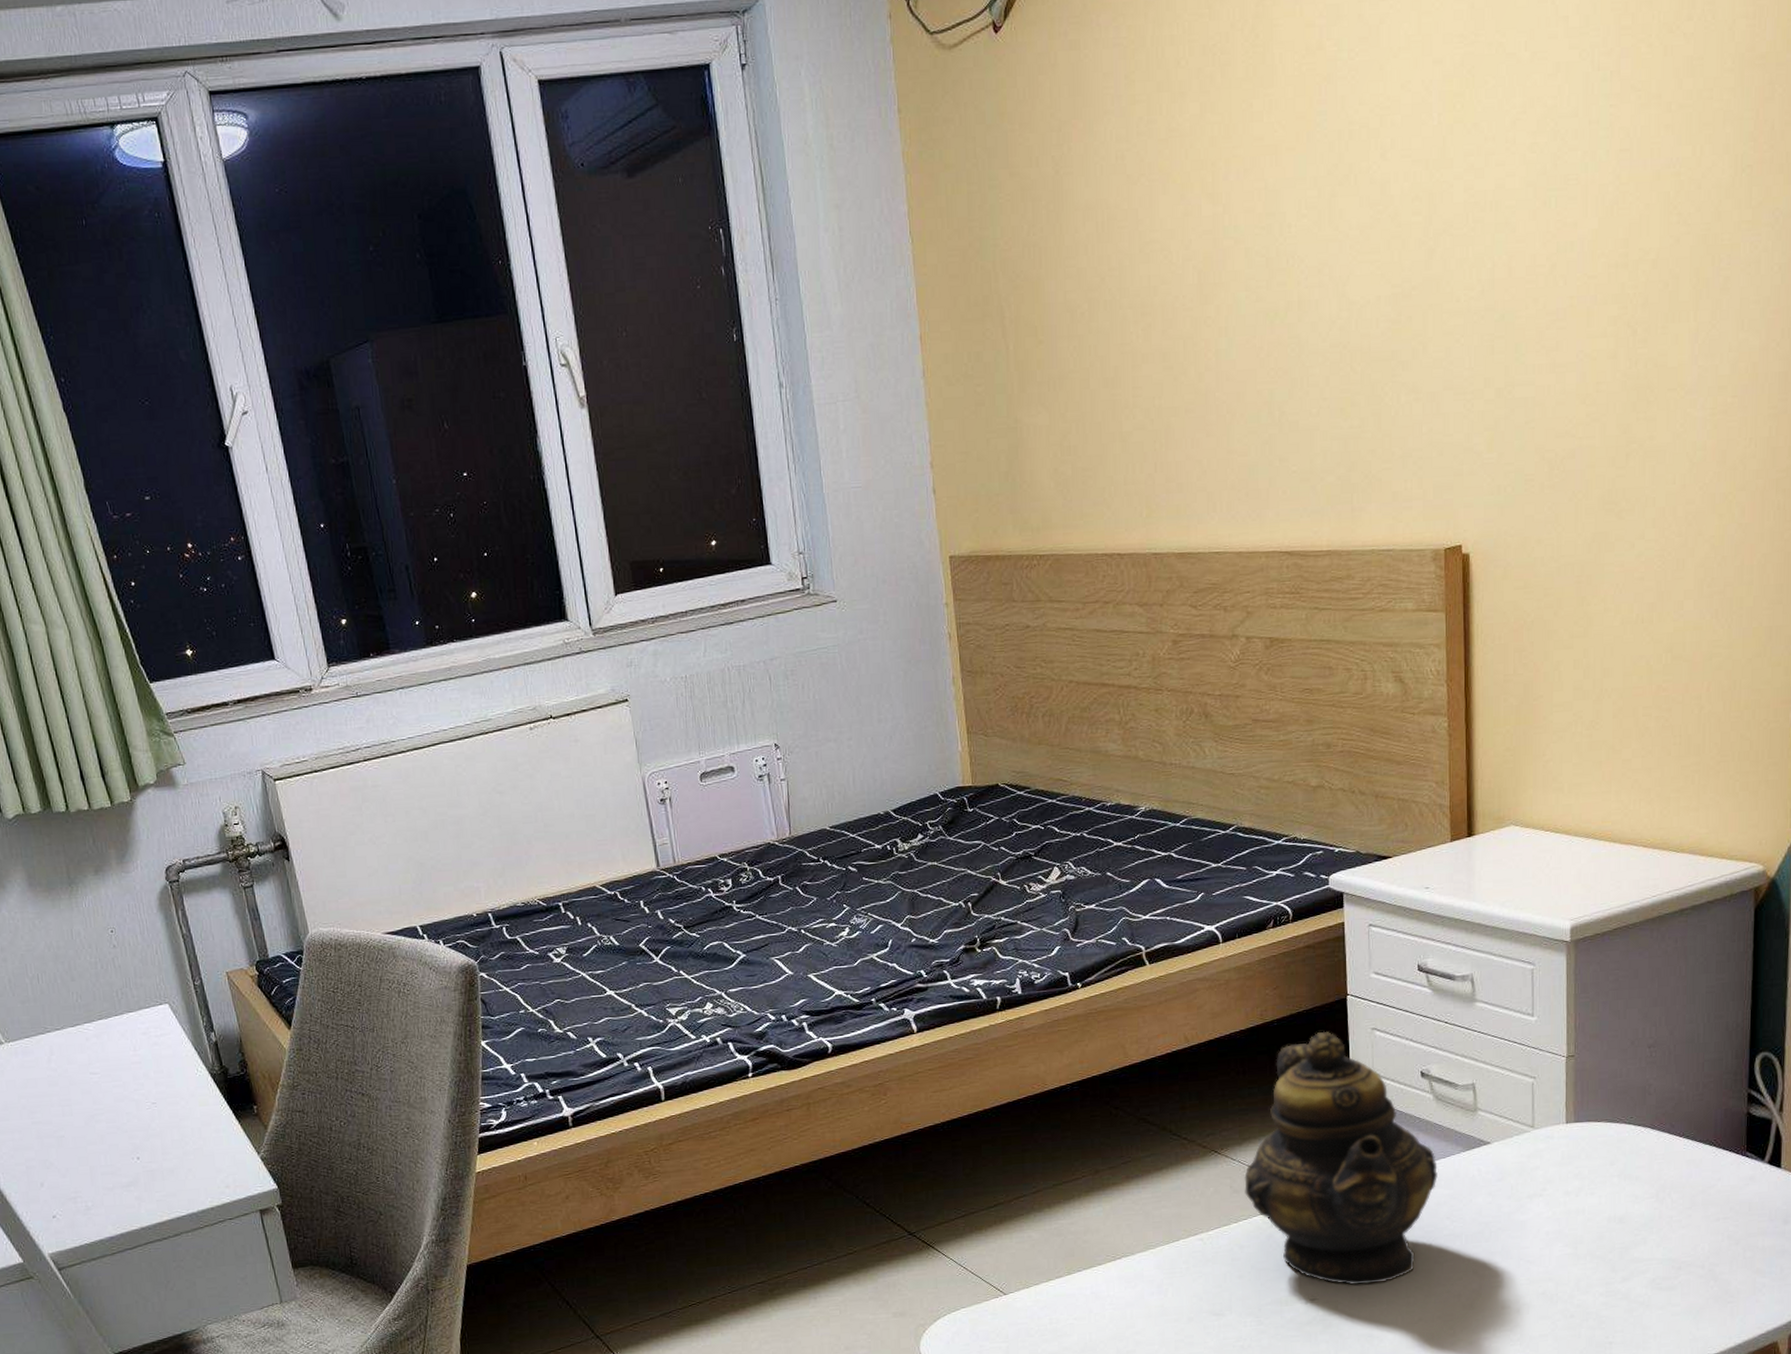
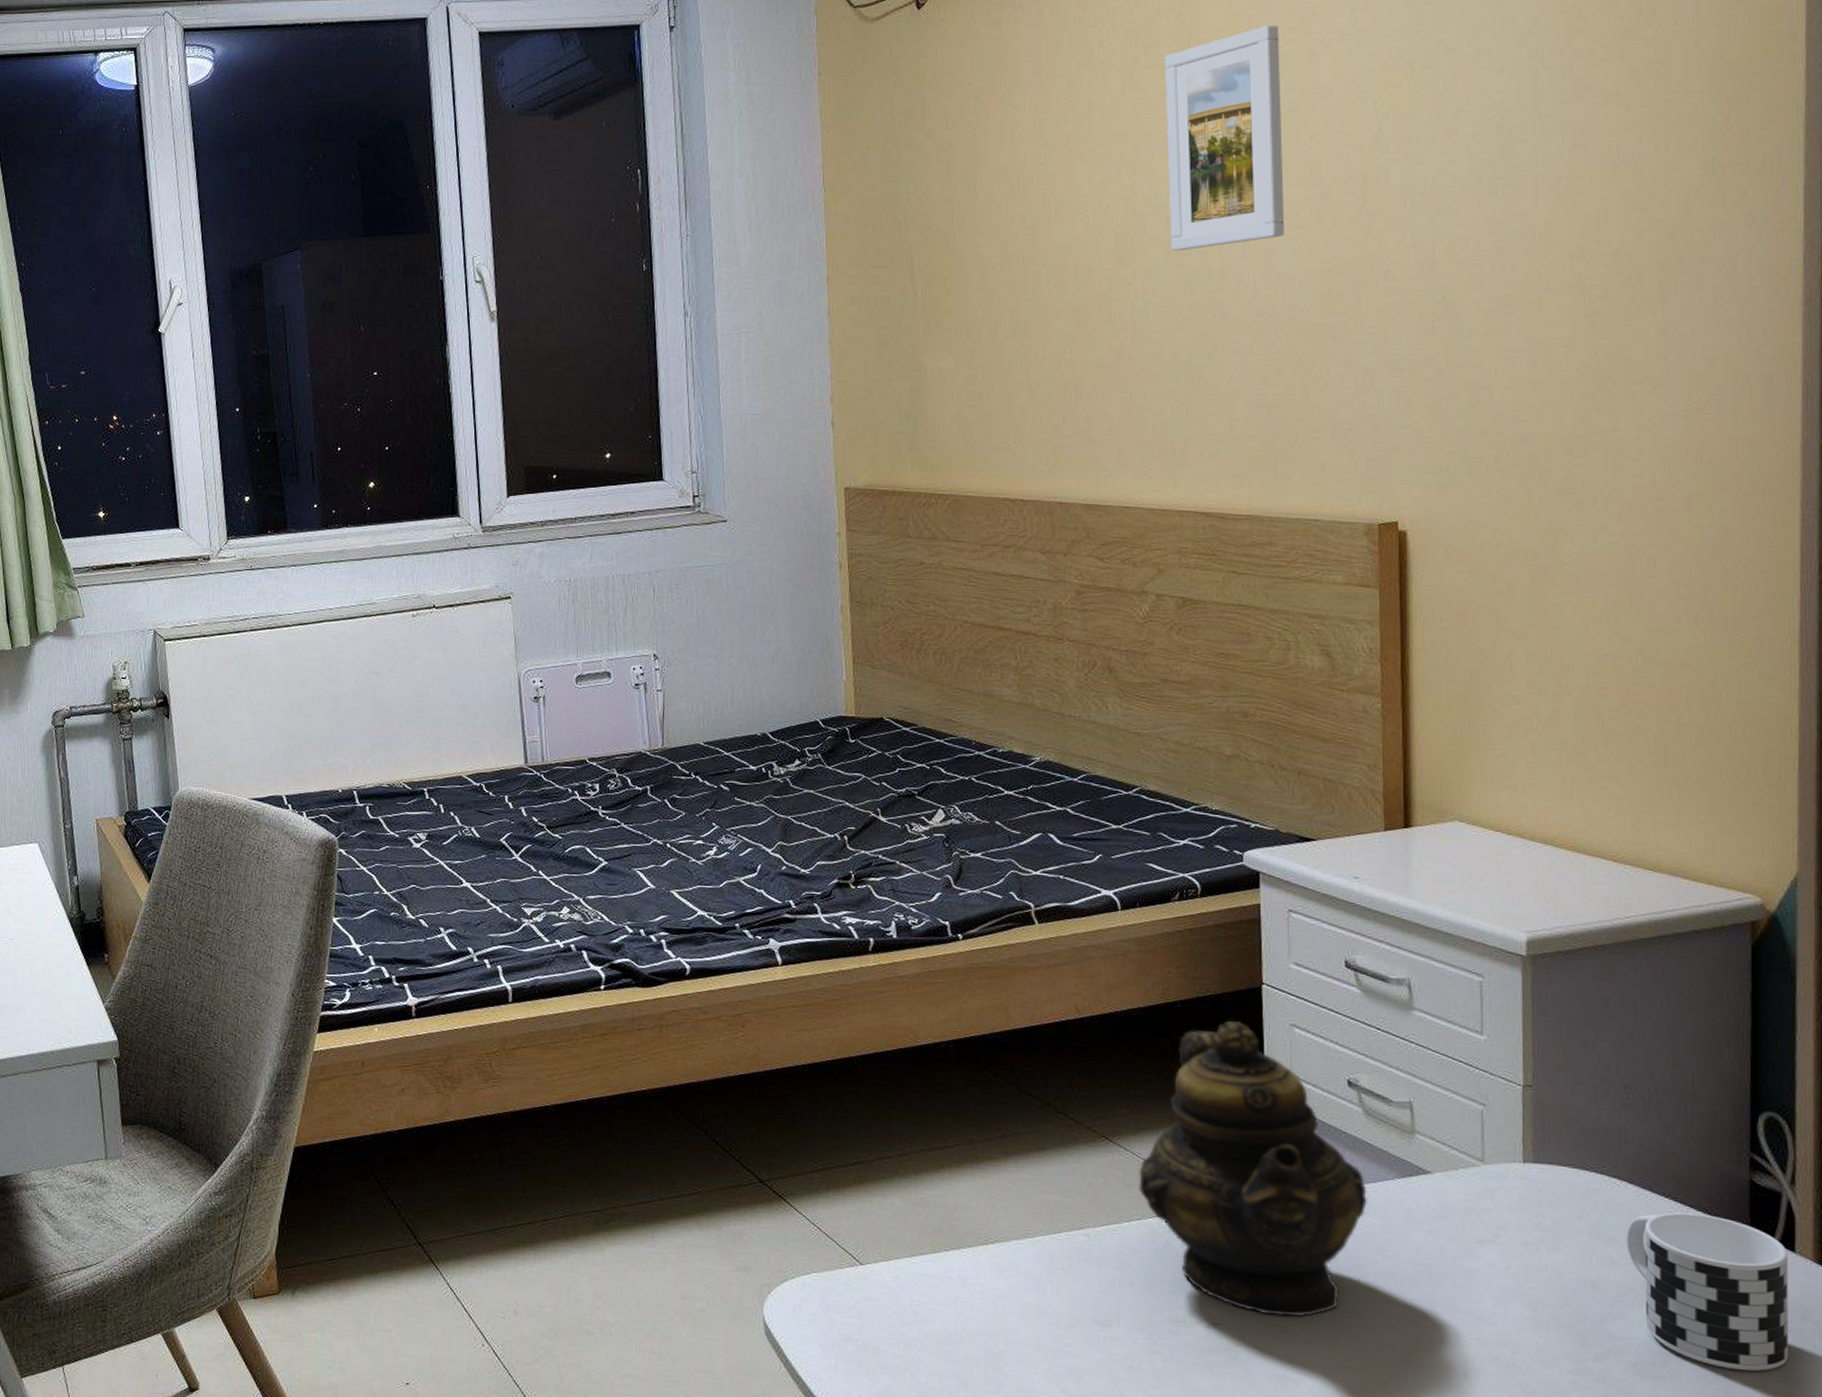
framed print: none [1240,35,1357,285] -> present [1165,25,1285,251]
cup: none [1648,1147,1775,1273] -> present [1627,1212,1789,1372]

